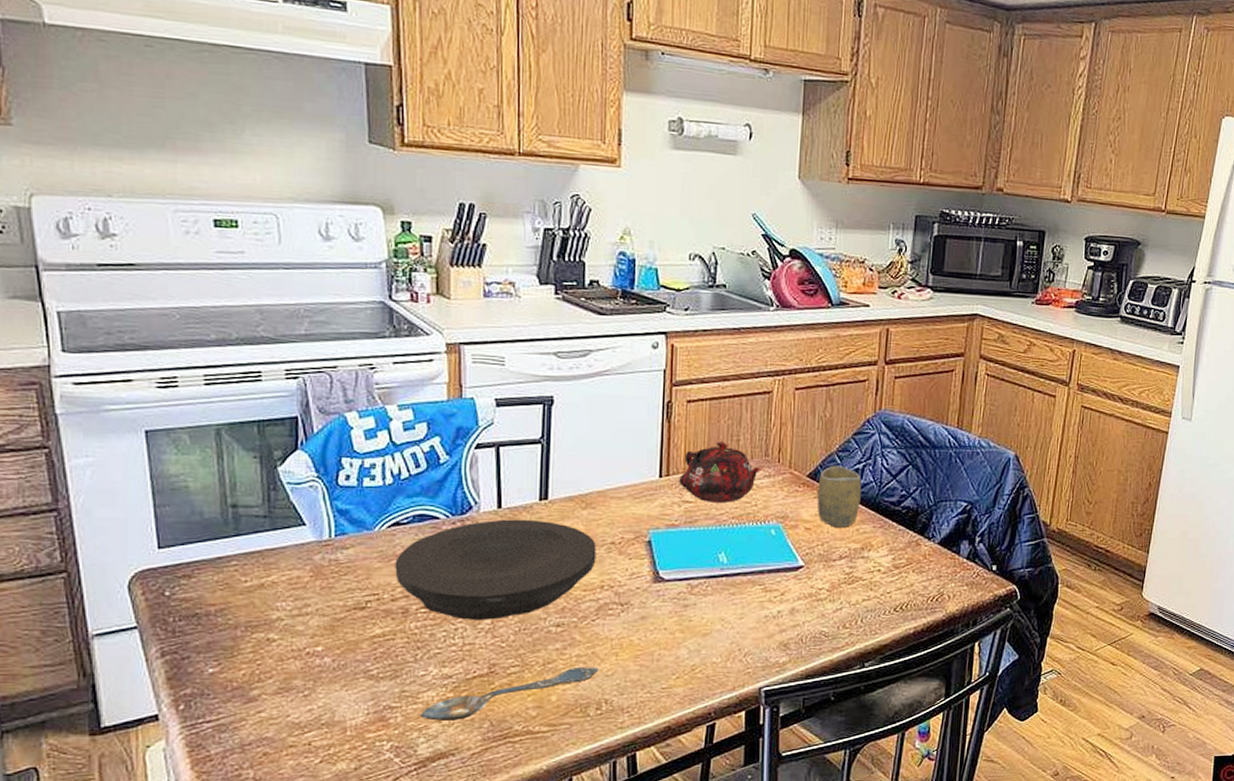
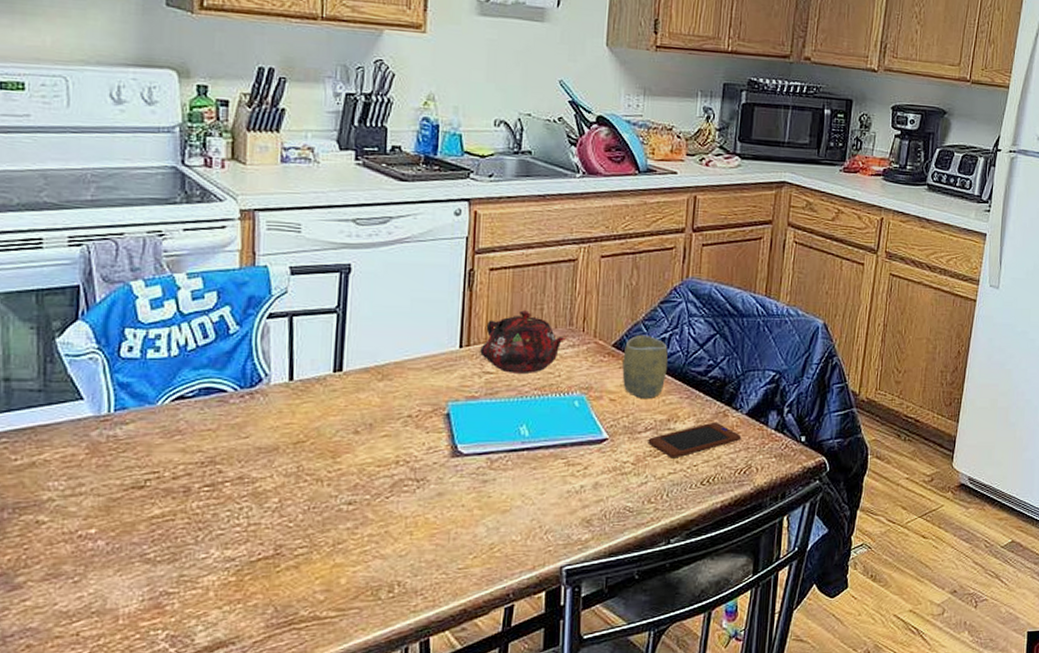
plate: present [395,519,596,620] -> none [177,392,392,499]
spoon: present [420,666,599,721] -> none [199,546,392,607]
smartphone: none [842,550,934,586] -> present [648,422,742,459]

